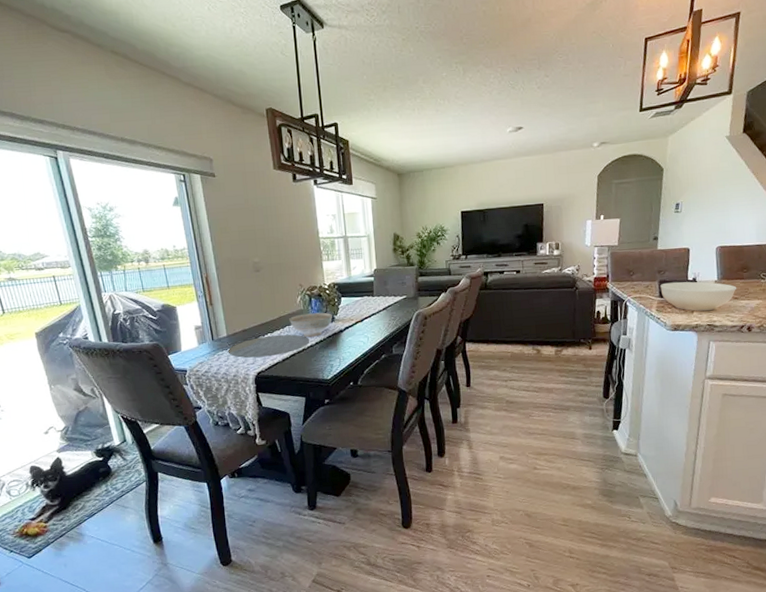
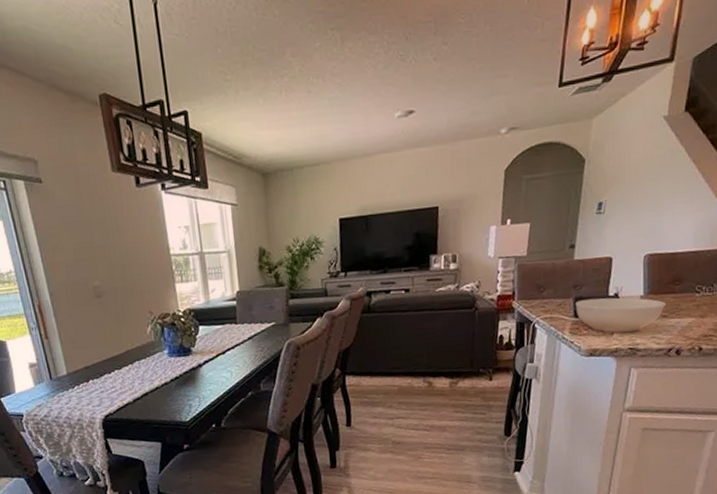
placemat: present [228,334,310,358] -> none [69,370,164,400]
decorative bowl: present [289,312,332,338] -> none [139,344,189,374]

